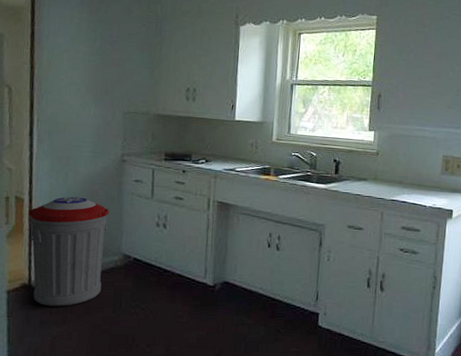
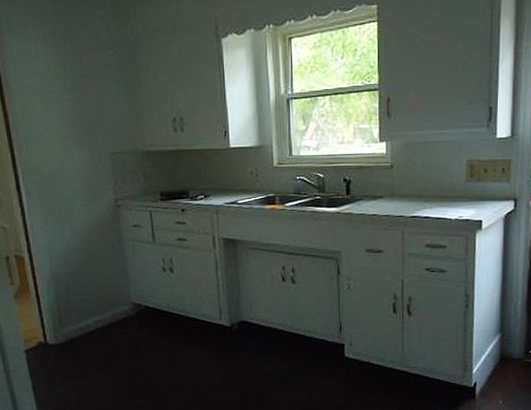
trash can: present [28,196,110,307] -> none [31,249,118,362]

